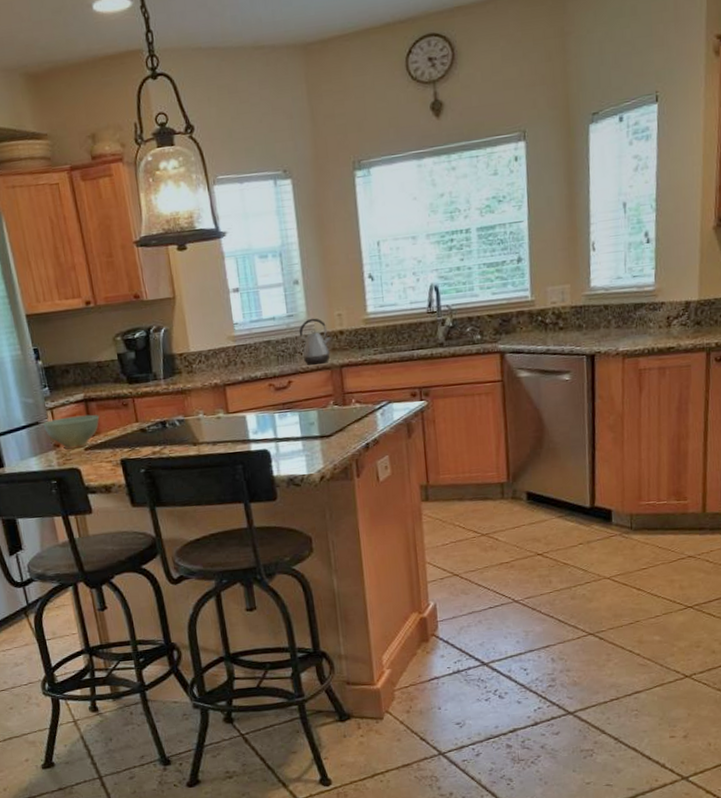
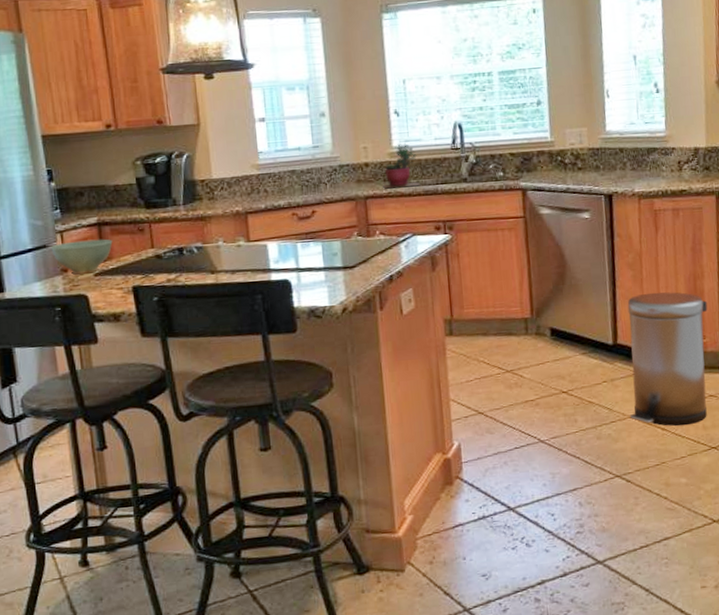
kettle: present [299,318,333,365] -> none [324,150,358,196]
succulent plant: none [358,309,396,357] -> present [383,143,421,189]
pedal bin: none [604,453,691,586] -> present [627,292,708,426]

